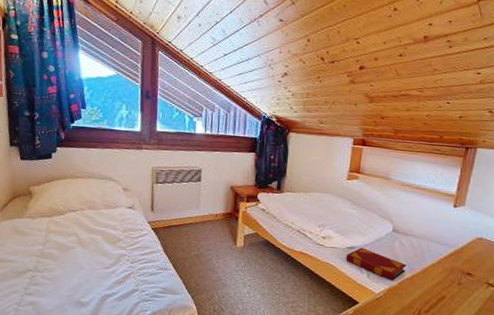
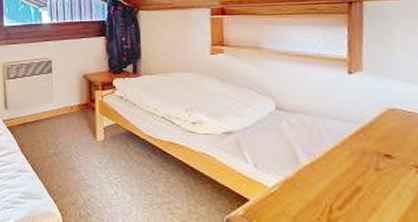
hardback book: present [345,247,407,281] -> none [223,131,302,170]

